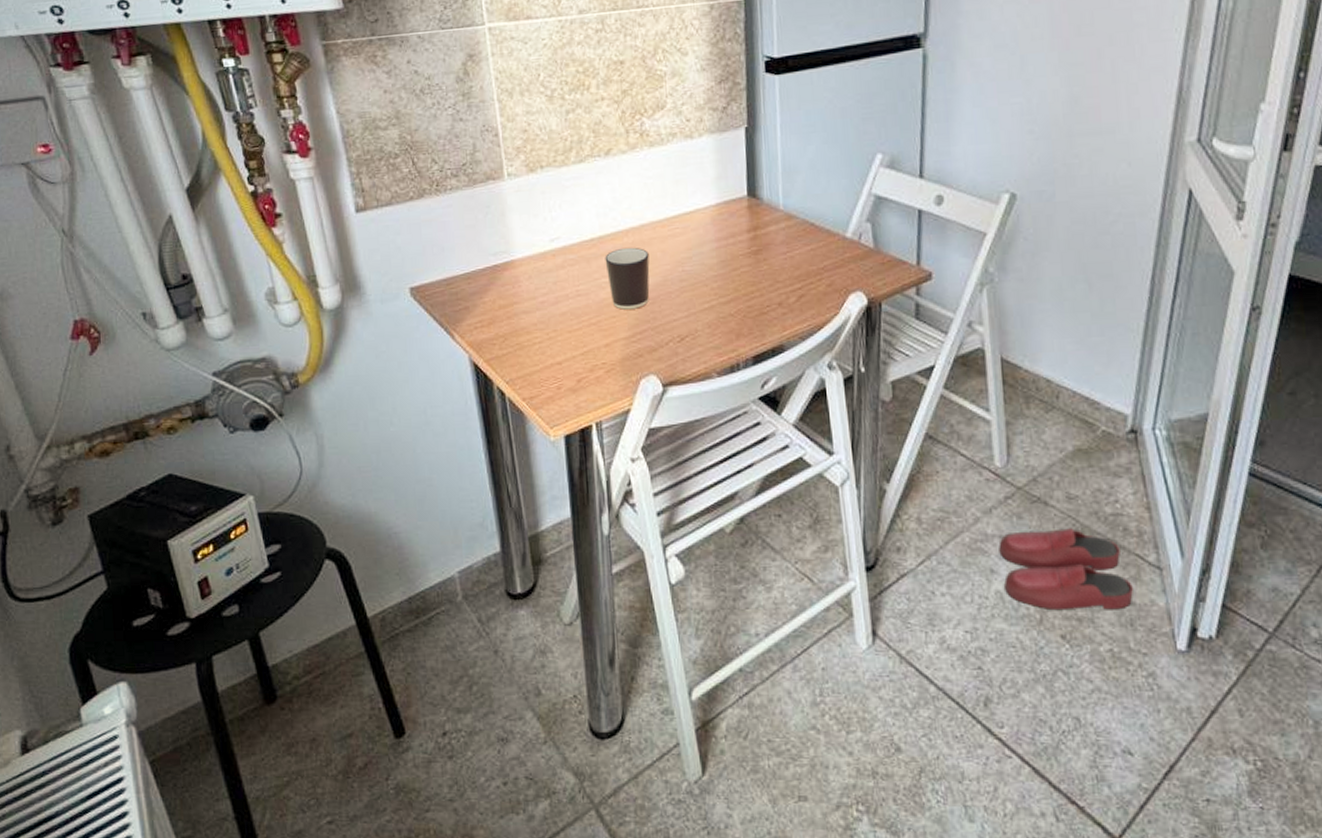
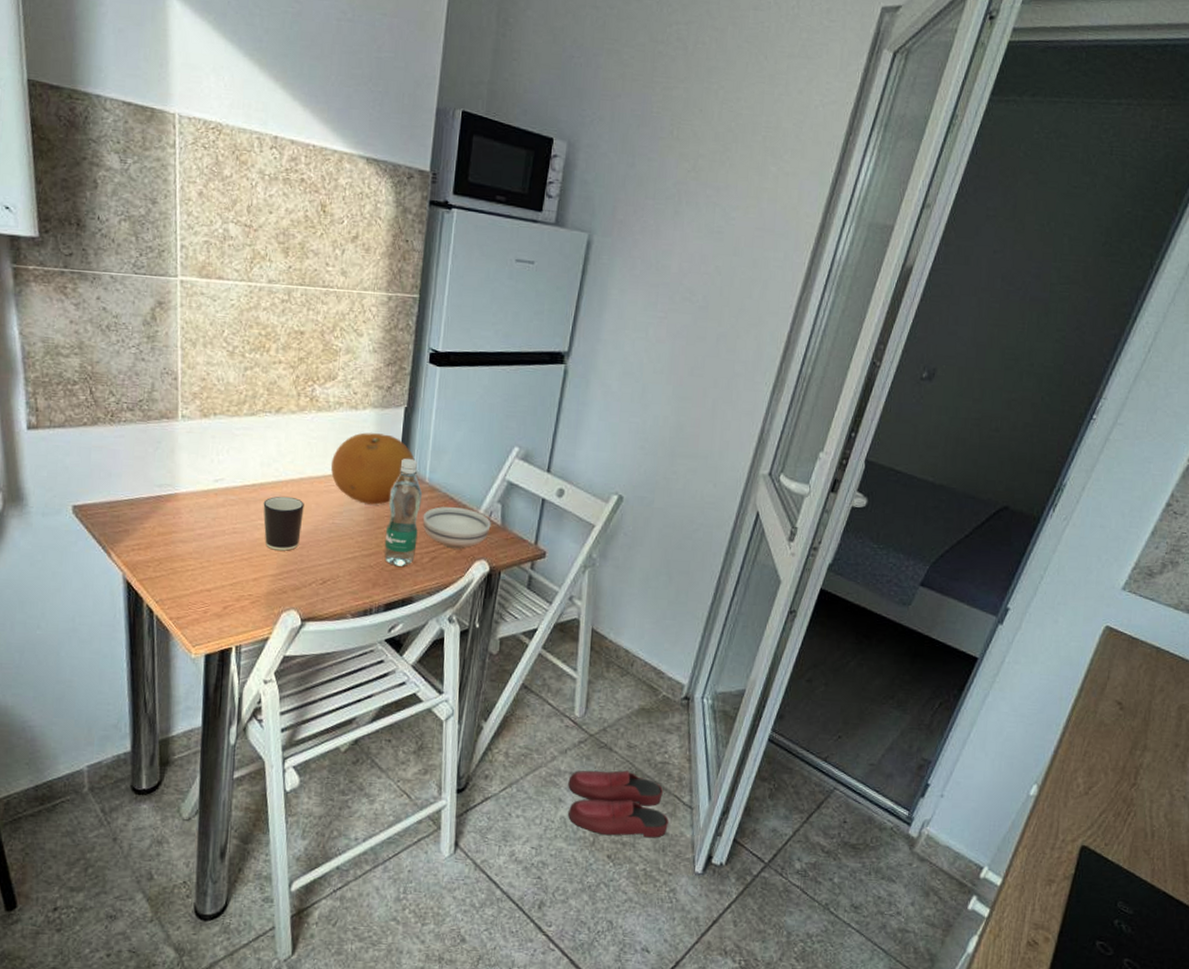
fruit: none [672,161,764,244] -> present [331,432,415,505]
bottle: none [741,184,780,311] -> present [384,458,422,566]
bowl: none [782,233,862,282] -> present [422,506,491,548]

